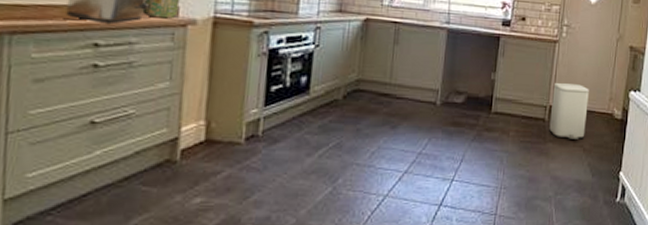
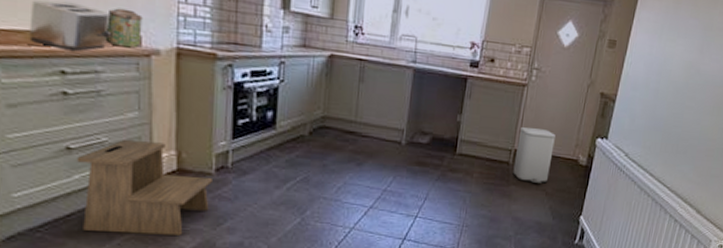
step stool: none [98,111,241,213] -> present [76,140,212,235]

